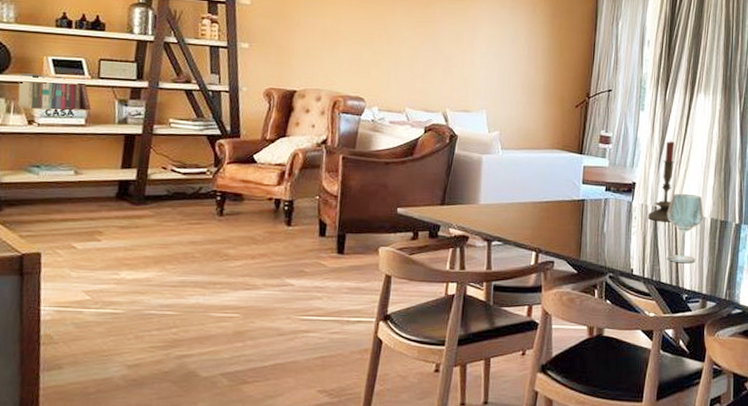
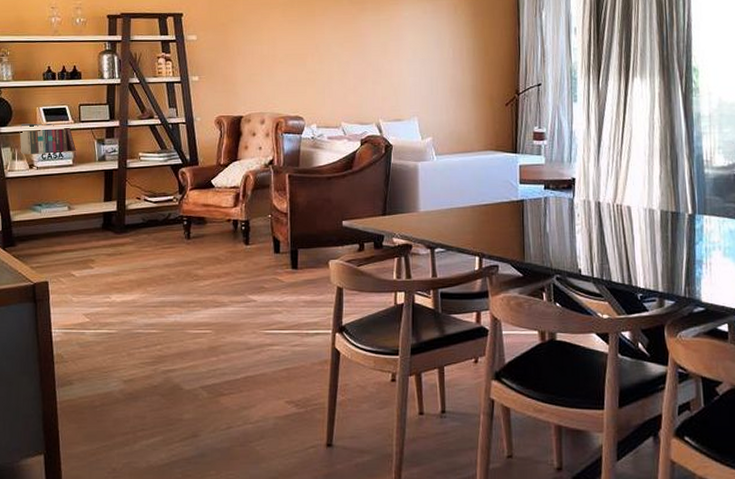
candle: present [647,139,675,222] -> none [591,129,616,218]
wine glass: present [667,193,704,264] -> none [612,185,653,261]

